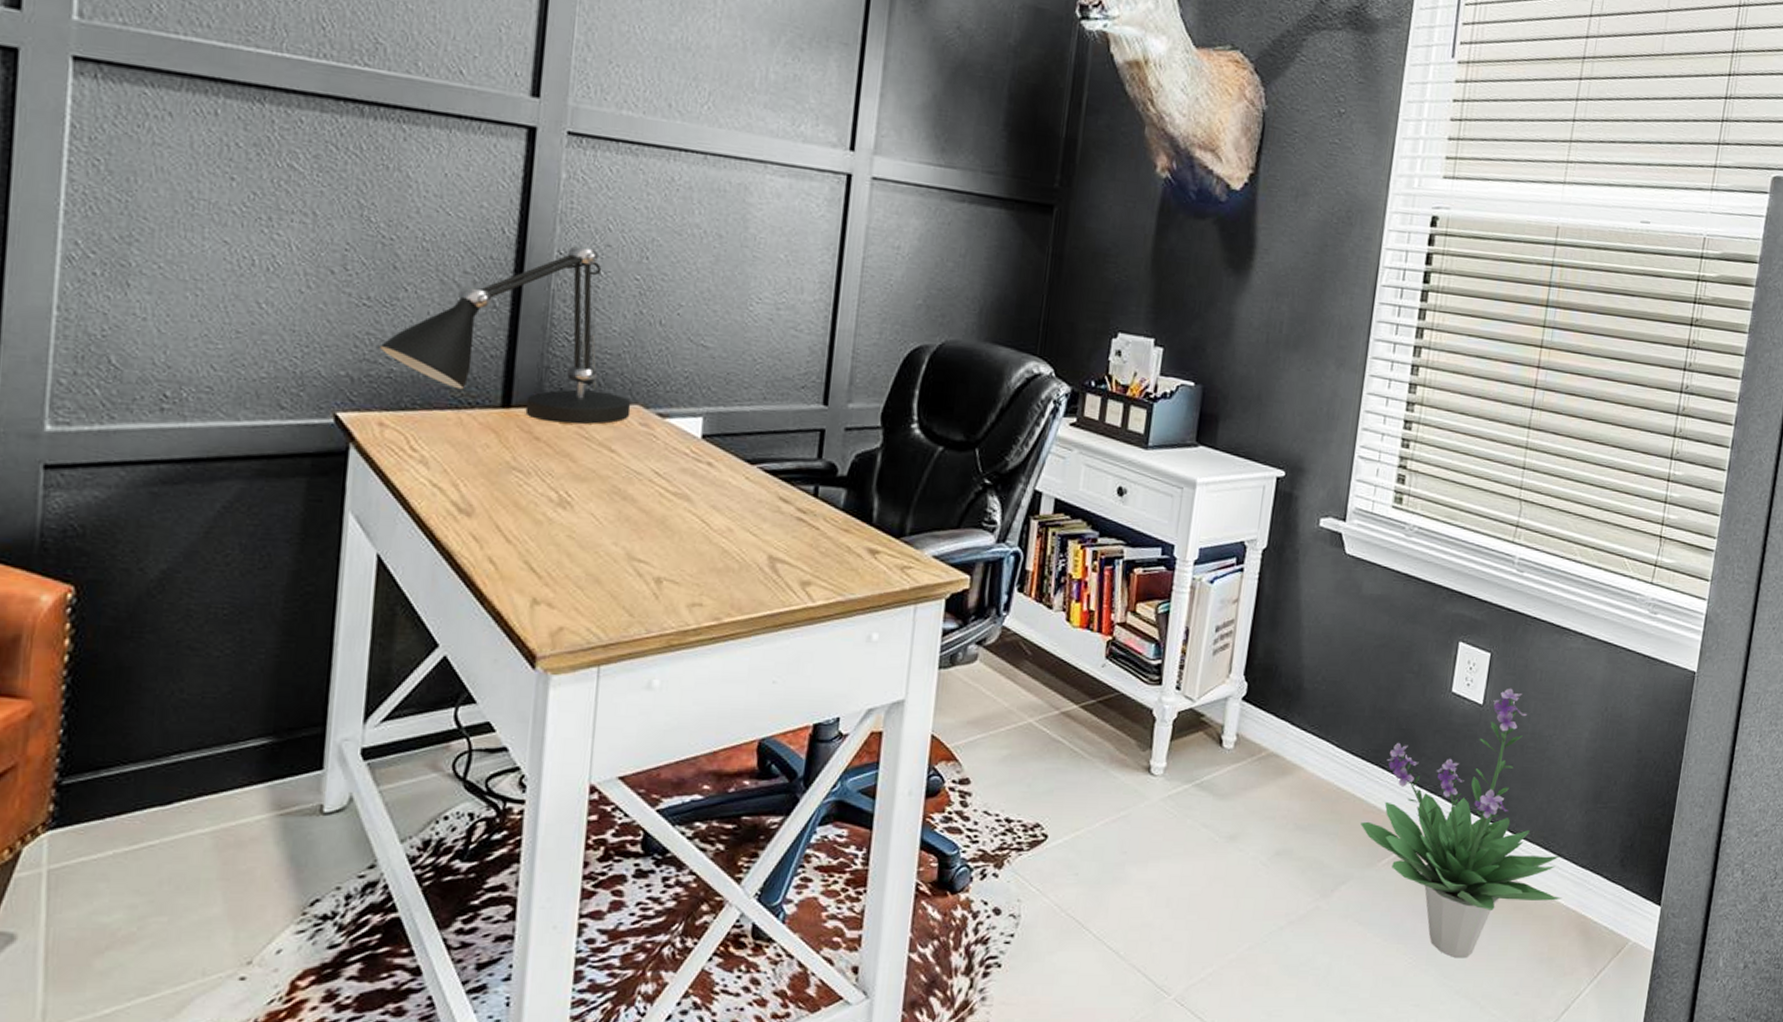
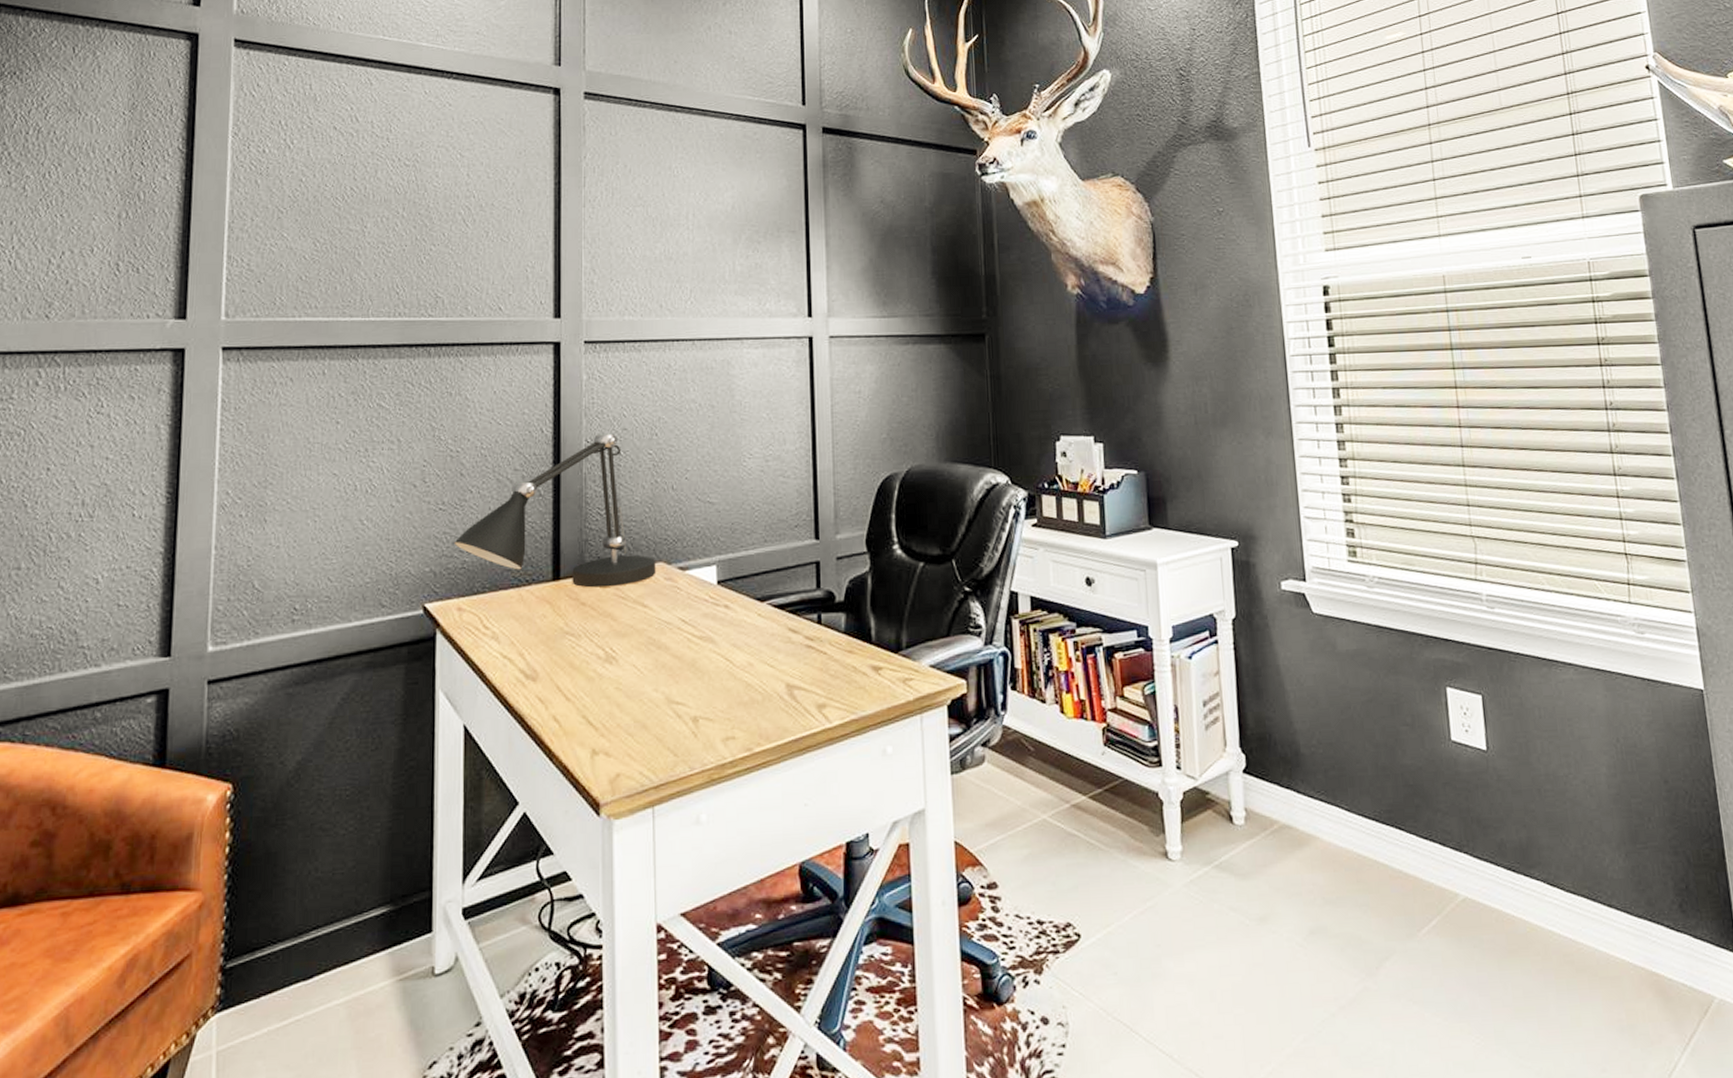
potted plant: present [1361,688,1562,957] -> none [1390,729,1626,1033]

